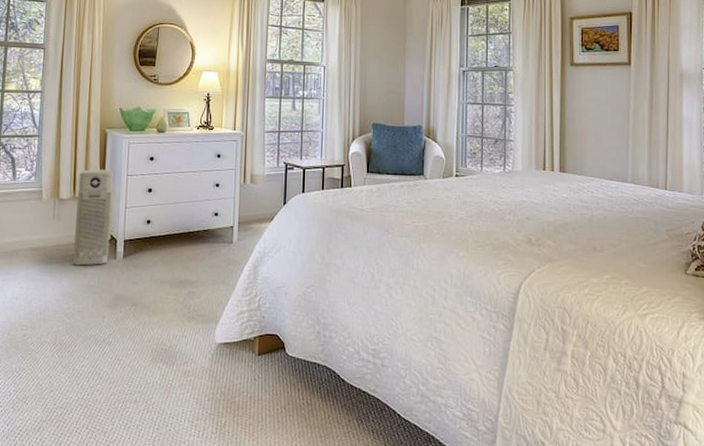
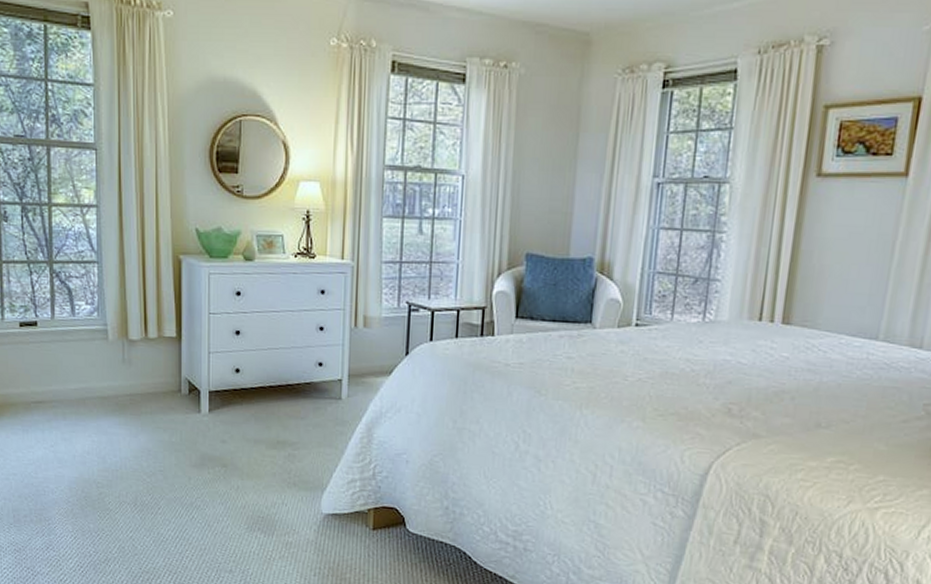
air purifier: present [72,169,114,266] -> none [149,304,193,419]

